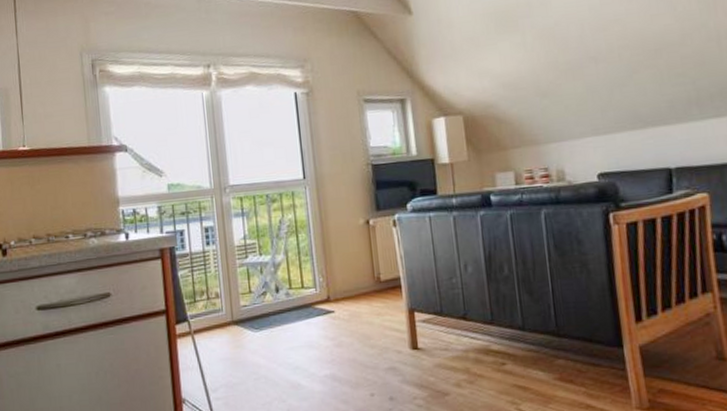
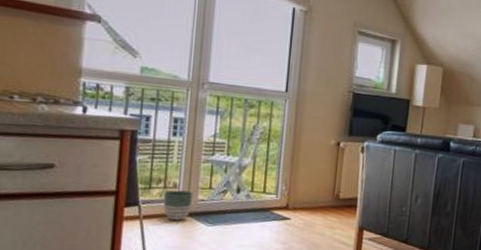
planter: none [208,298,236,331] -> present [163,190,194,221]

